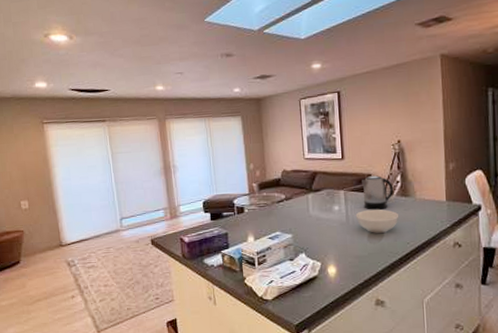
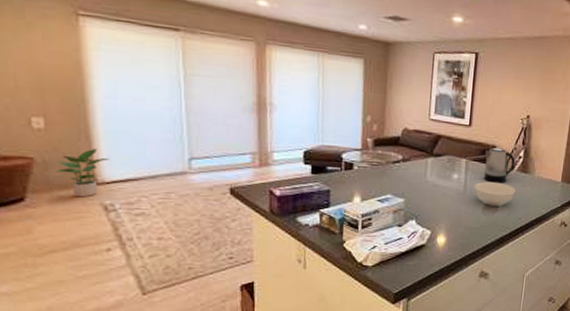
potted plant: none [36,219,70,257] -> present [54,149,111,198]

